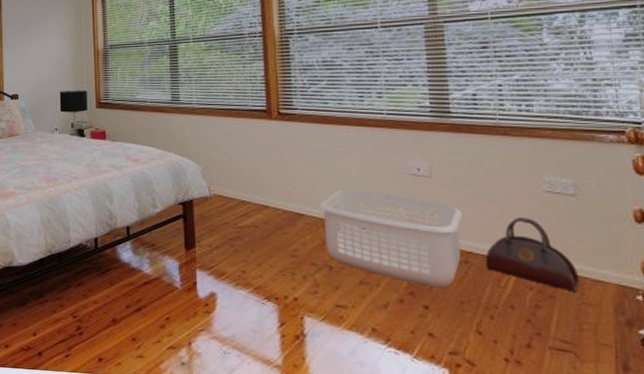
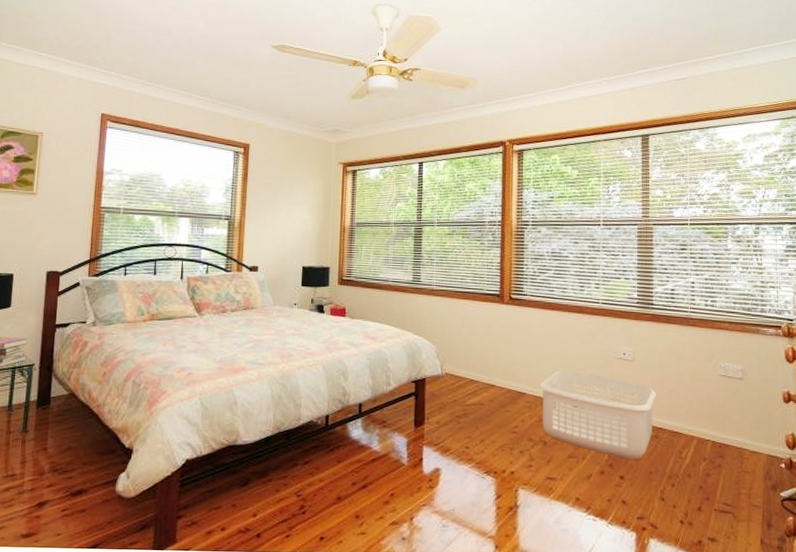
handbag: present [485,218,580,292] -> none [671,398,741,462]

